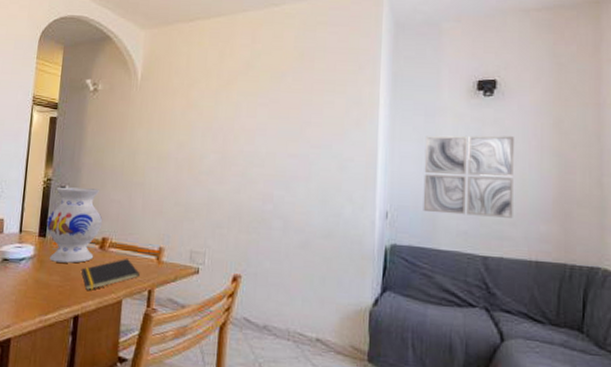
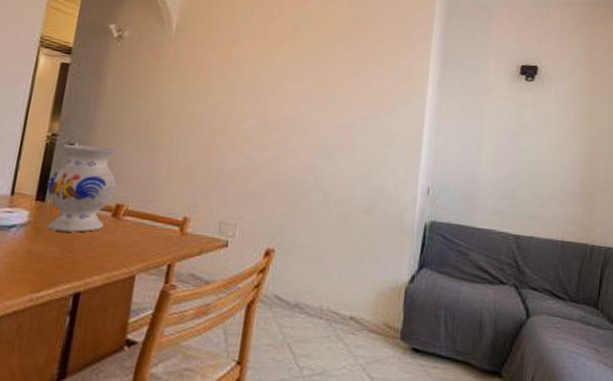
notepad: present [81,258,140,290] -> none [86,228,159,264]
wall art: present [423,135,514,218] -> none [463,115,550,199]

